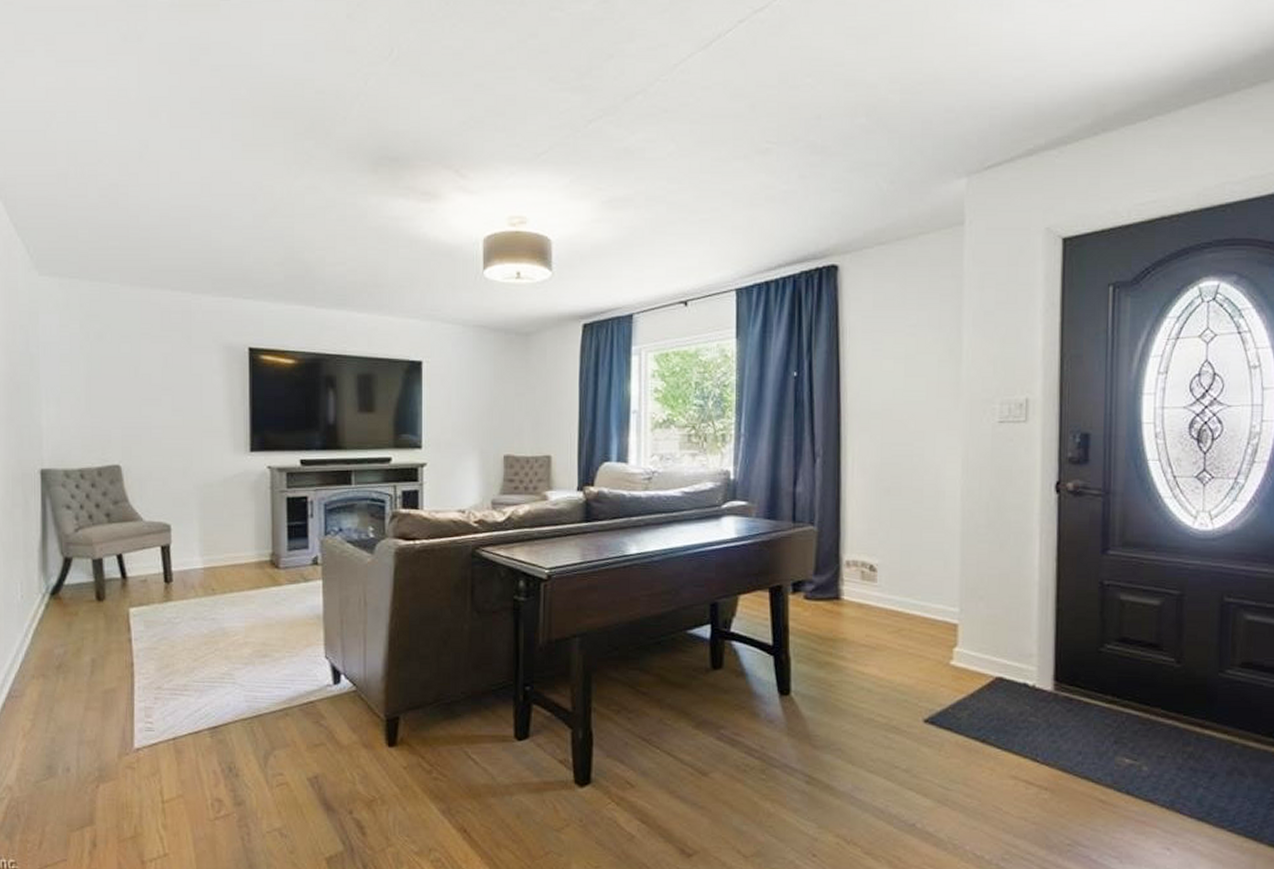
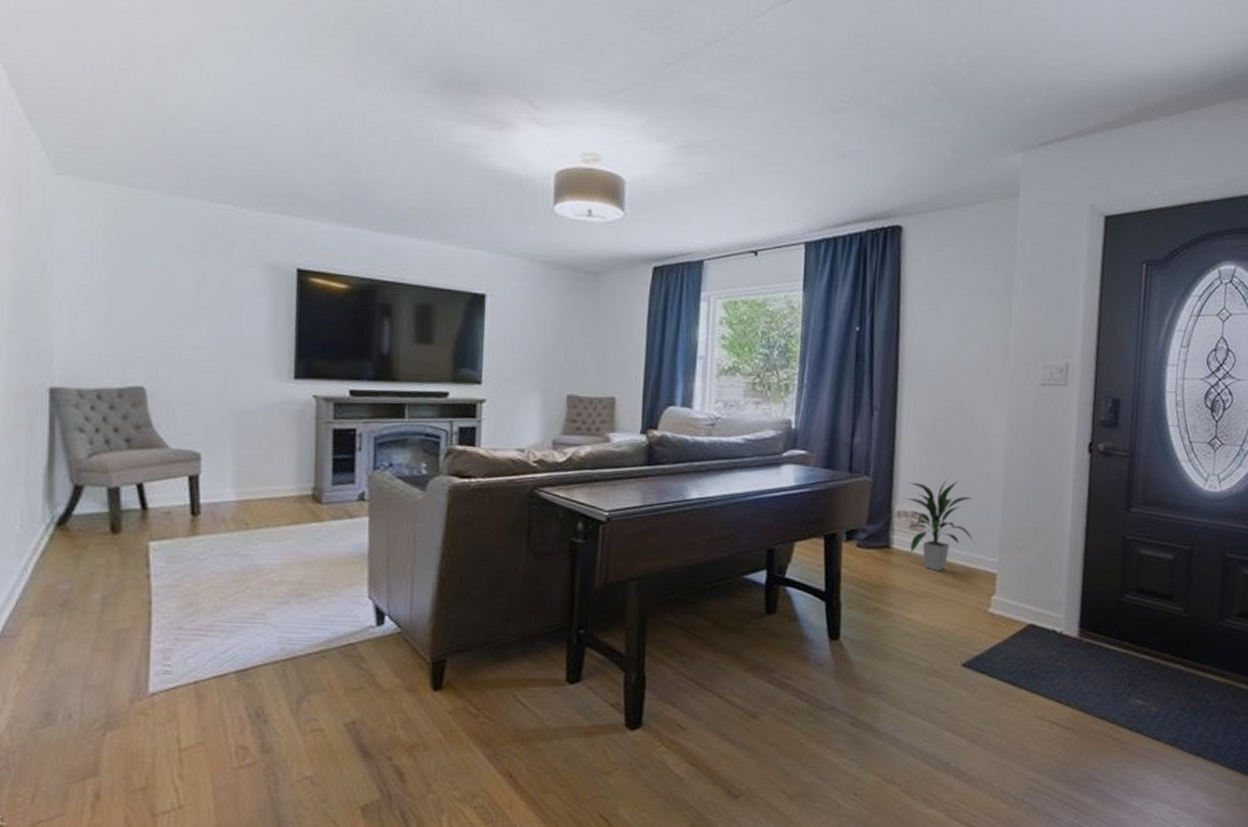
indoor plant: none [854,525,932,623] -> present [905,478,975,571]

